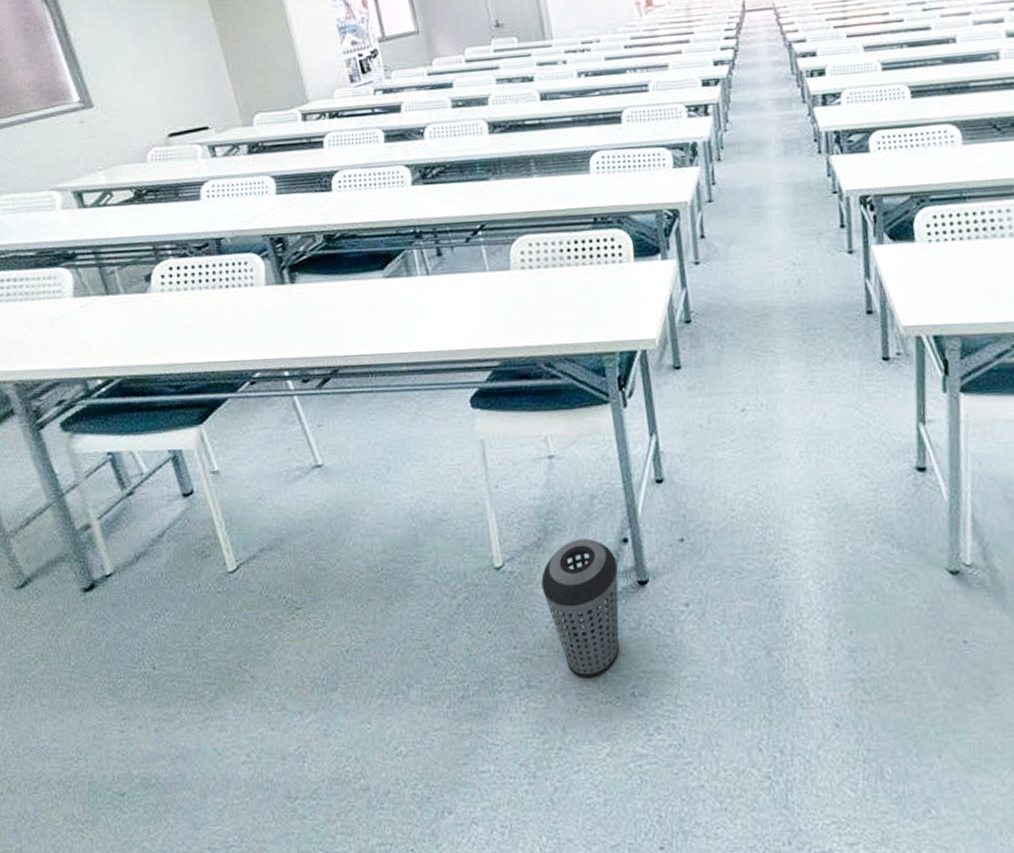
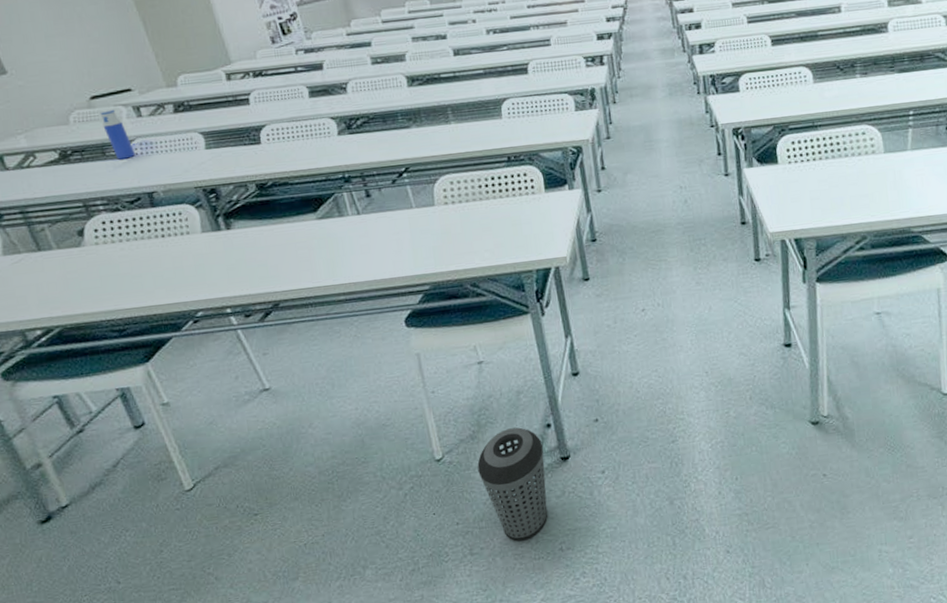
water bottle: none [176,148,208,202] -> present [99,109,136,160]

